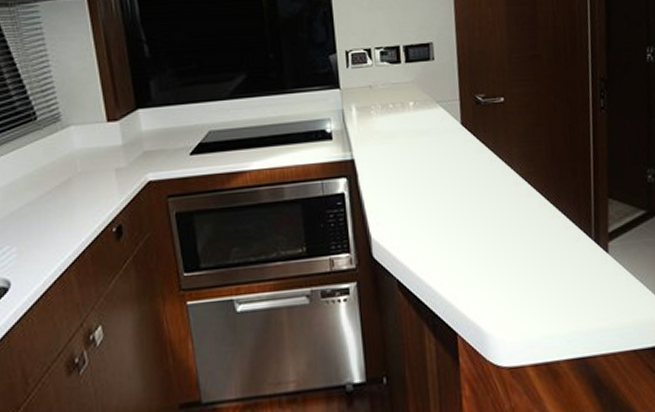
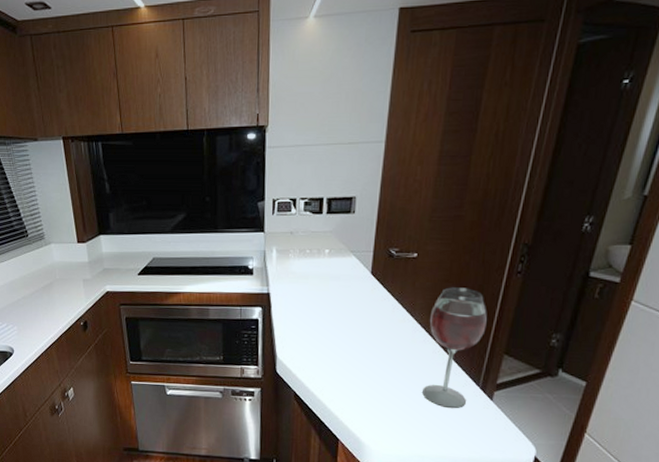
wineglass: none [528,129,585,271] -> present [422,287,488,409]

